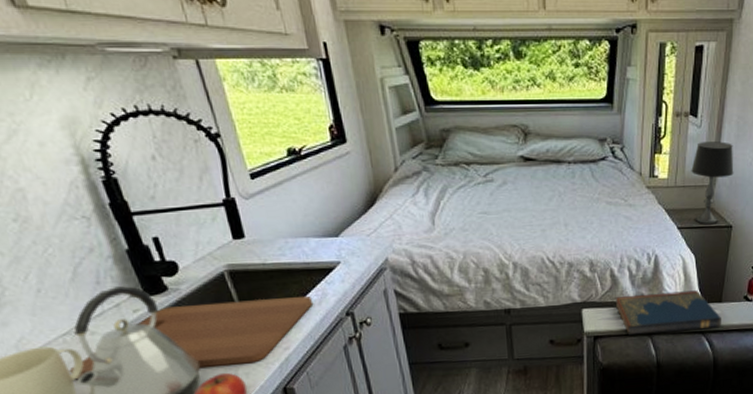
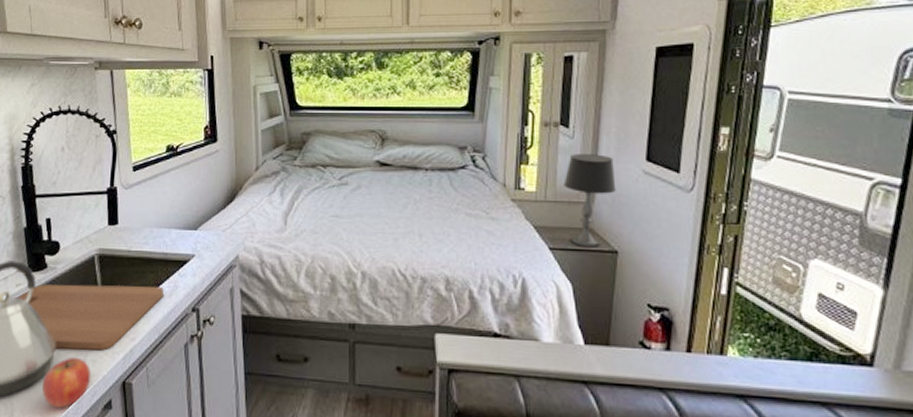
hardcover book: present [615,290,721,336] -> none [474,323,610,378]

